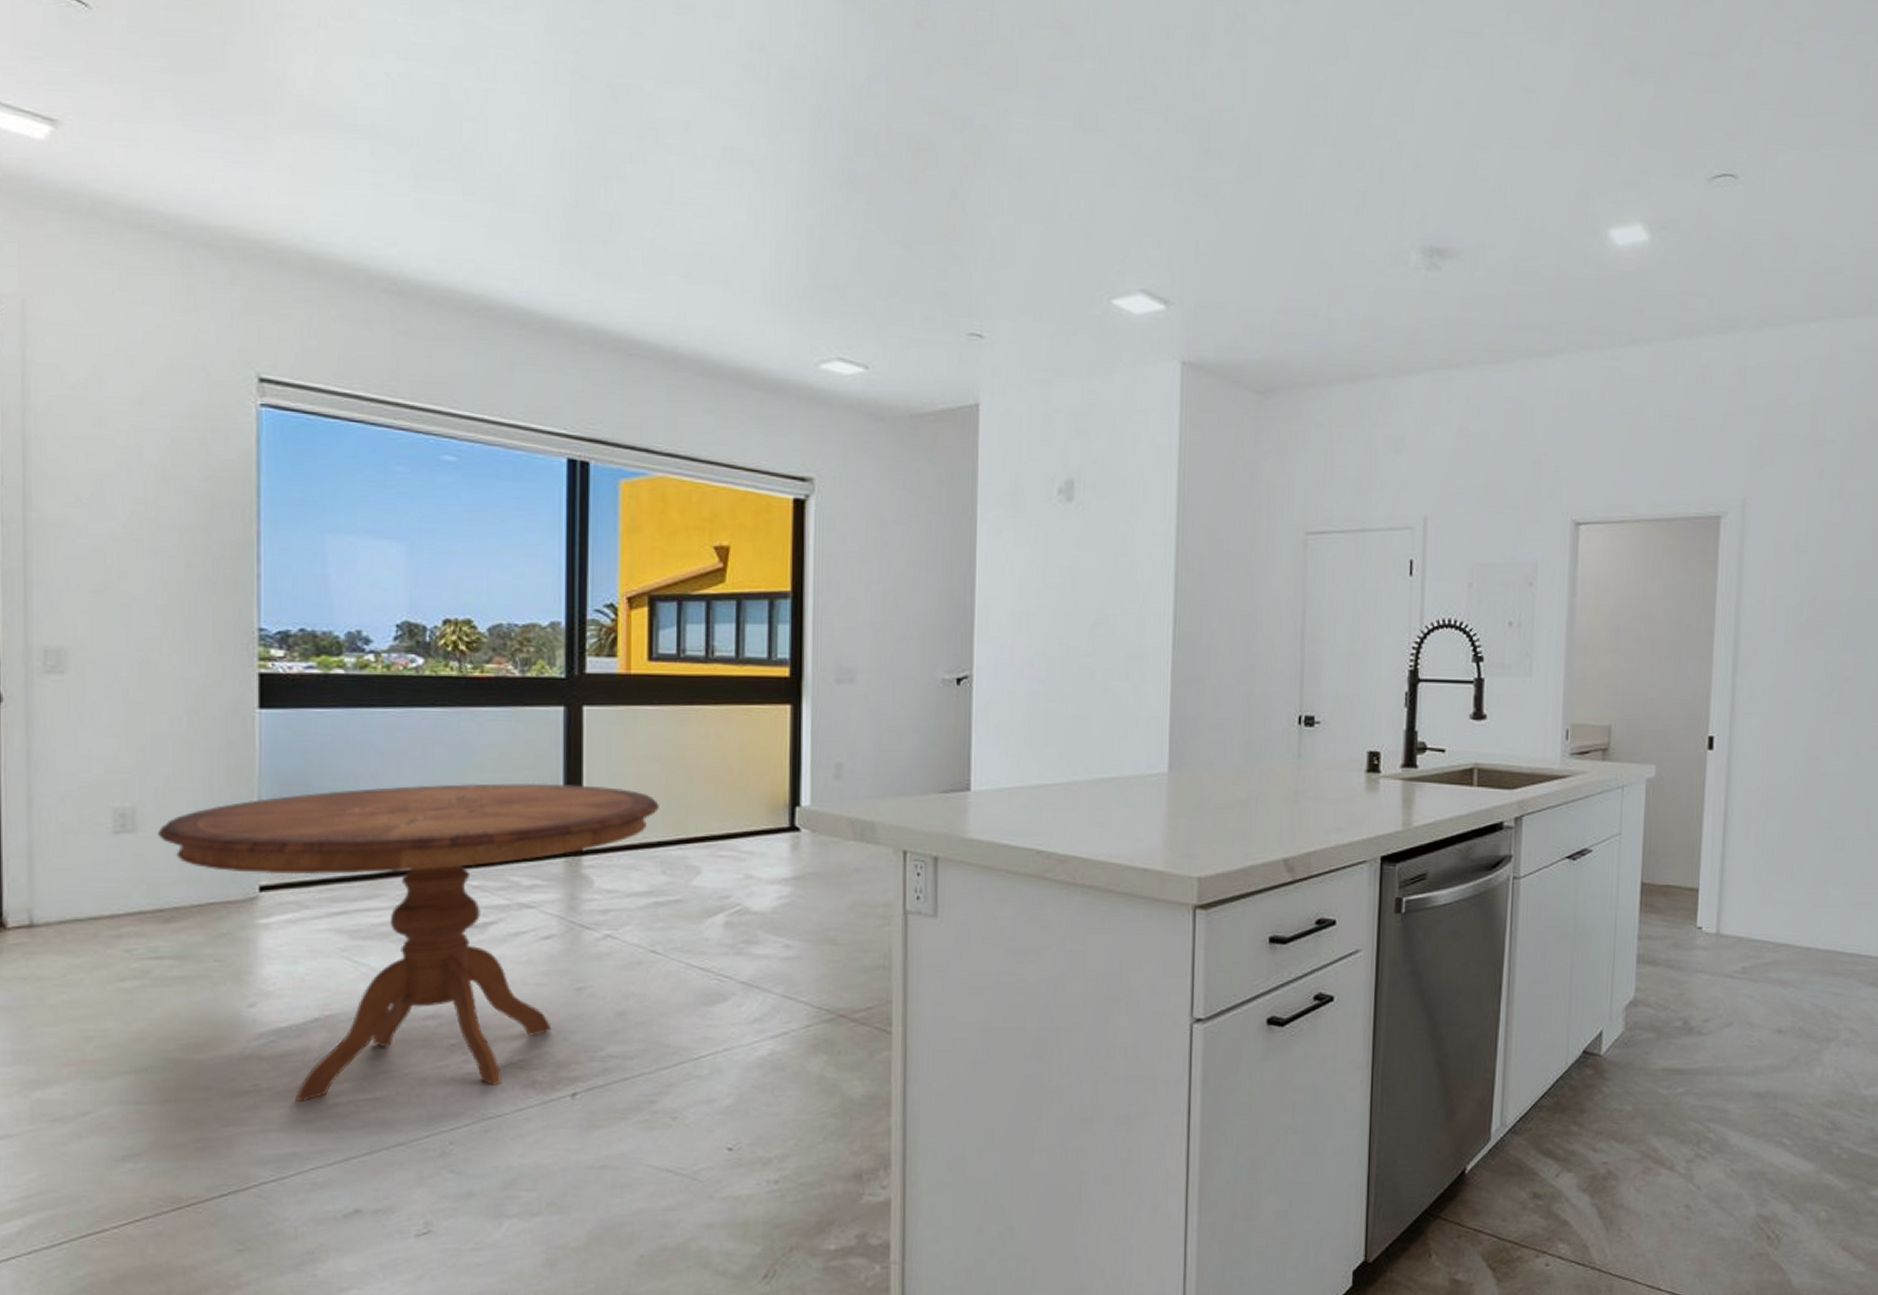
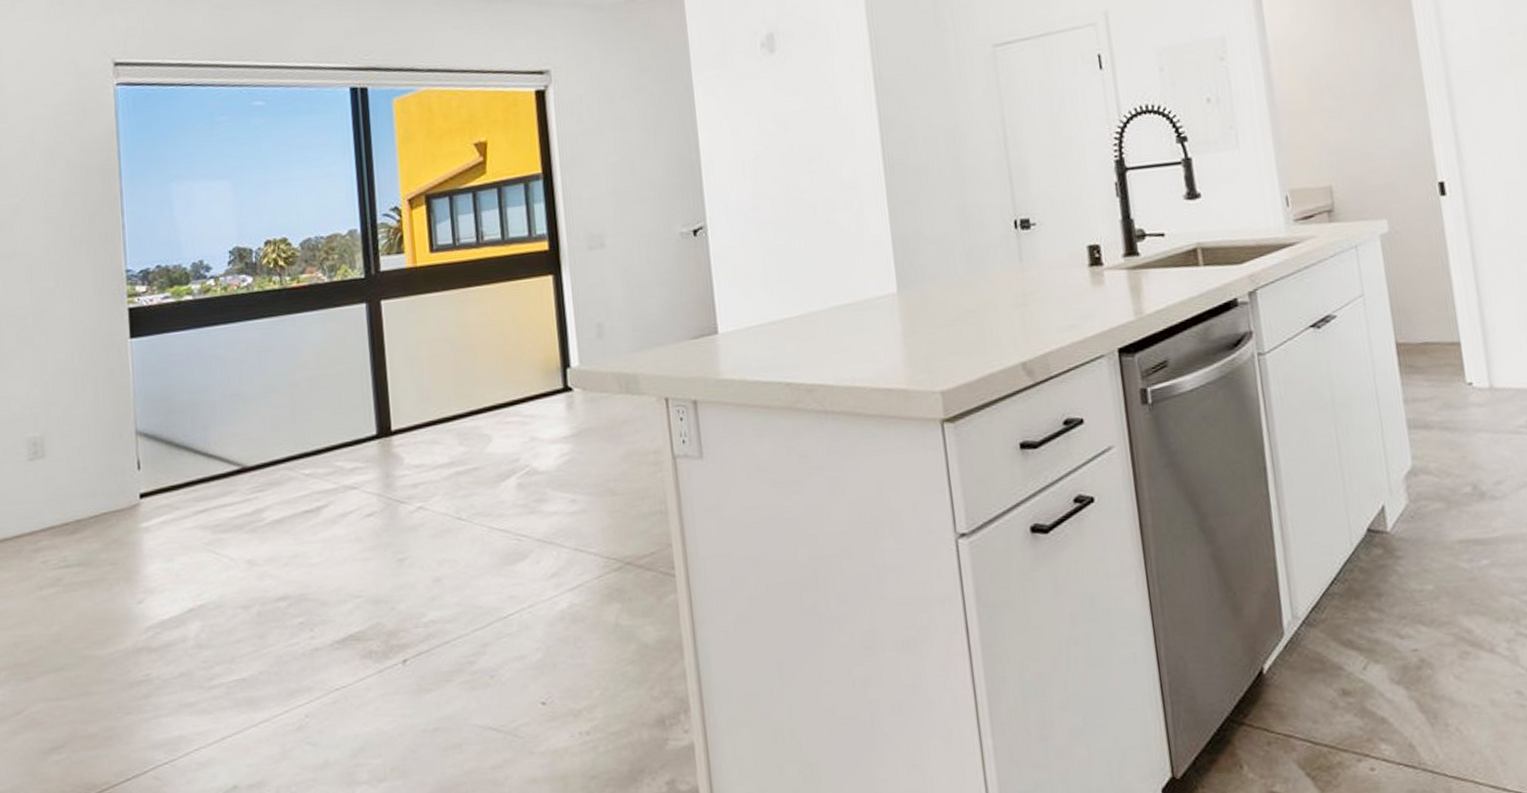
round table: present [158,782,659,1101] -> none [61,370,452,687]

